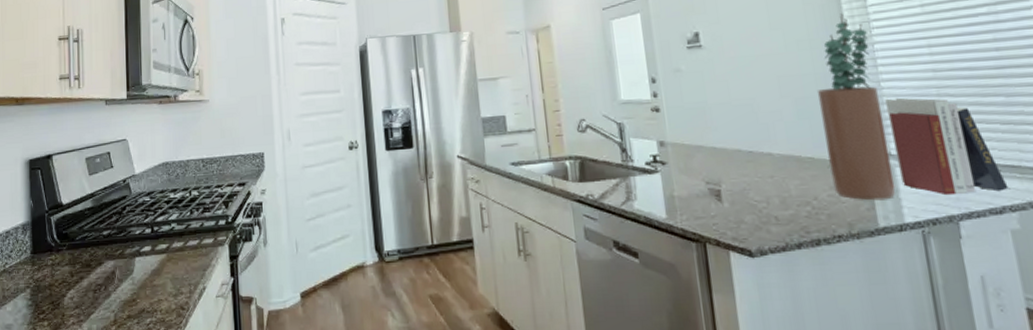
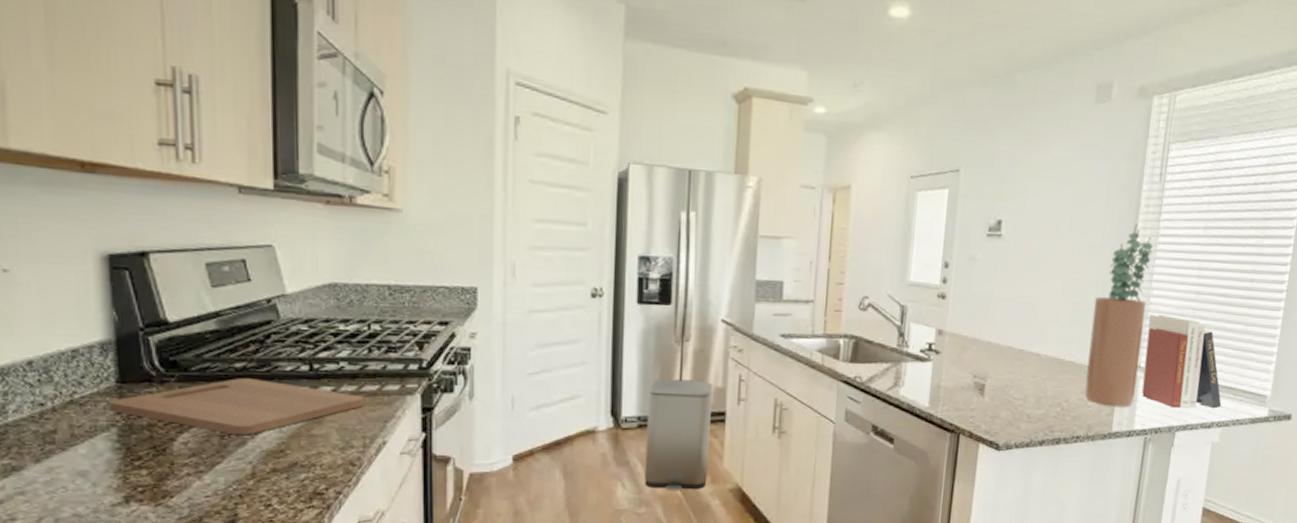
cutting board: none [26,242,189,289] -> present [109,378,364,436]
pedal bin: none [403,212,466,319] -> present [644,378,714,491]

